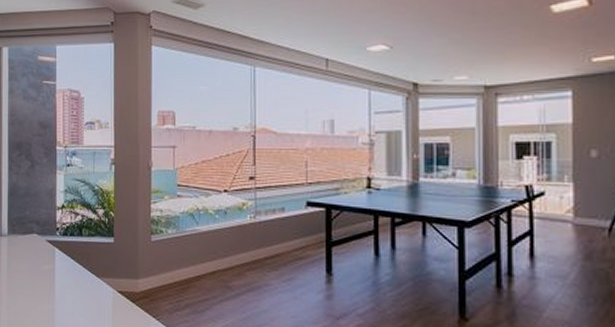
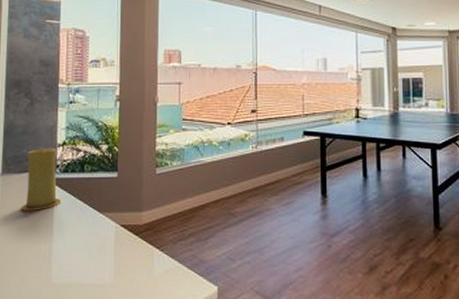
candle: none [25,211,62,272] -> present [20,149,62,211]

